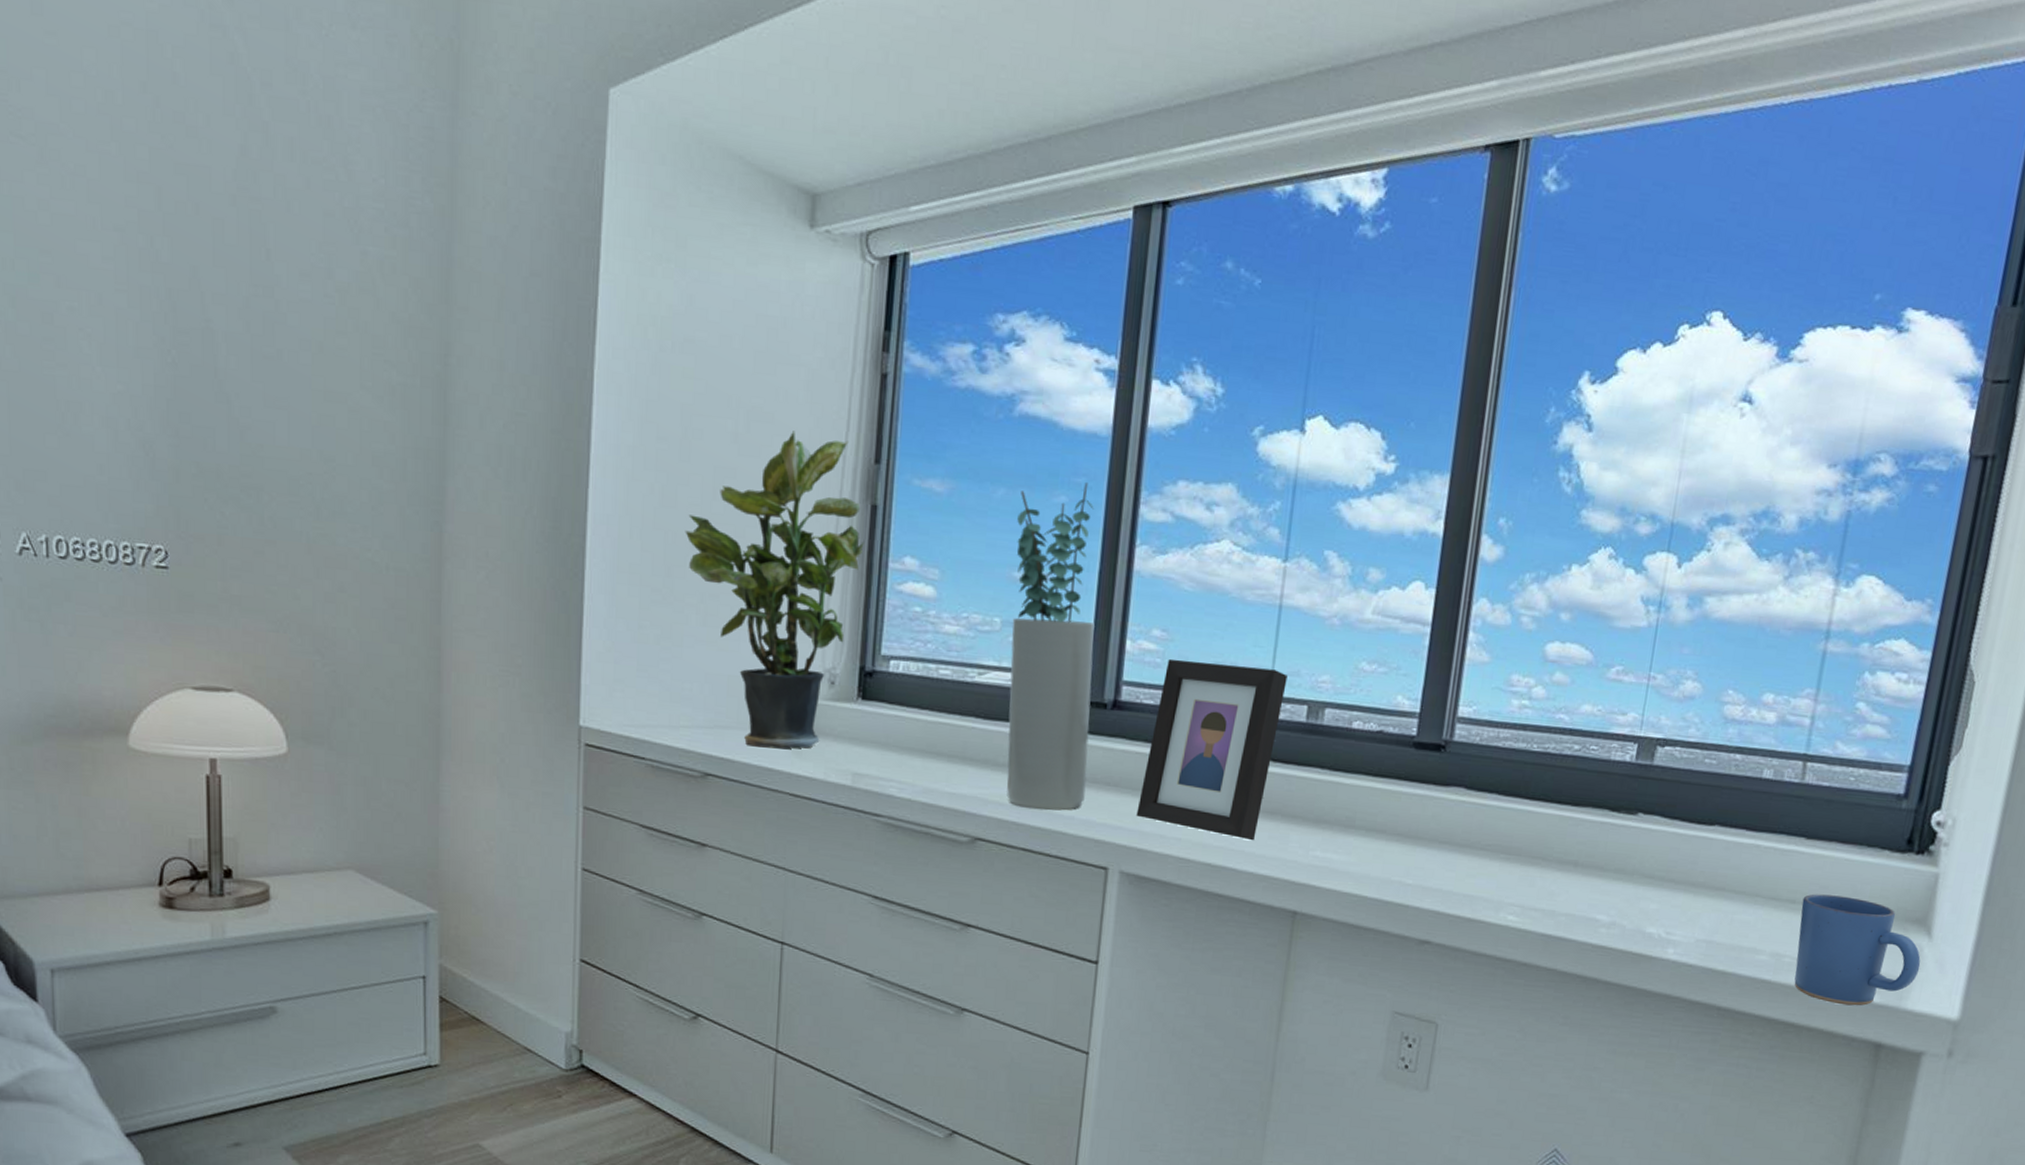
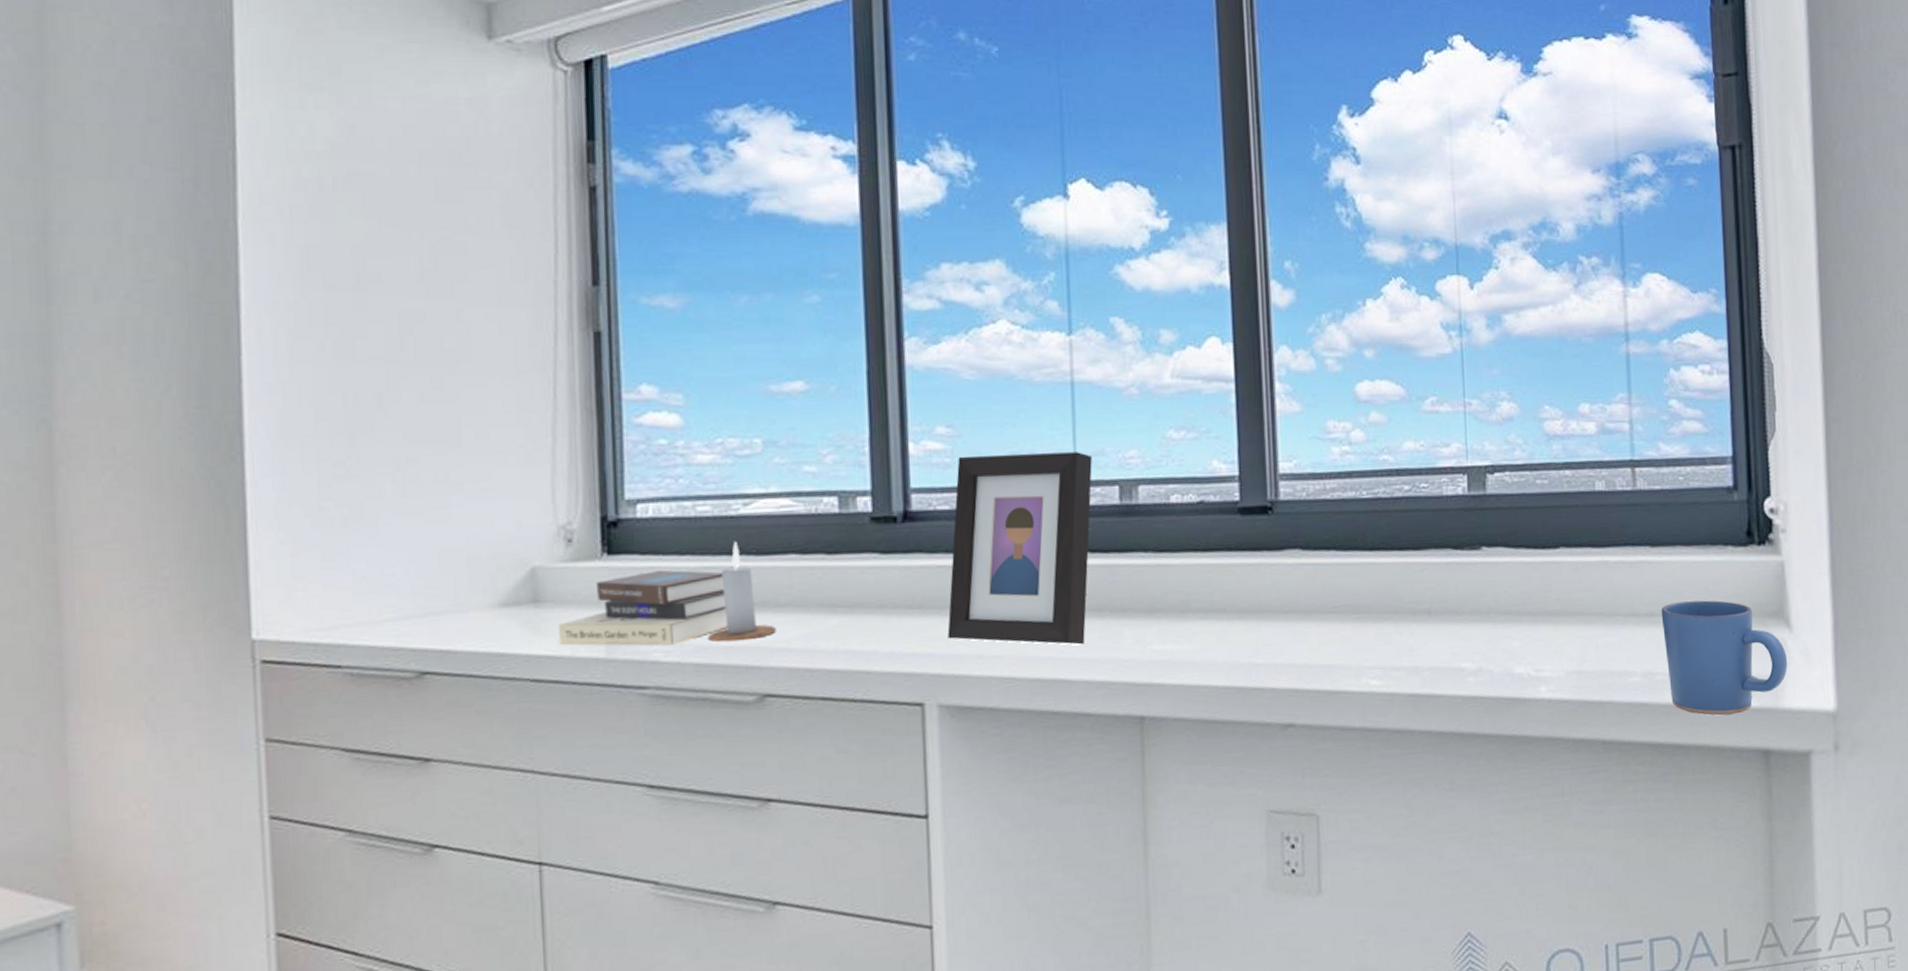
potted plant: present [685,430,864,749] -> none [368,261,590,631]
books: none [816,719,955,784] -> present [559,570,728,646]
candle: none [934,705,992,790] -> present [707,542,776,643]
vase: present [1006,483,1095,811] -> none [766,278,886,651]

